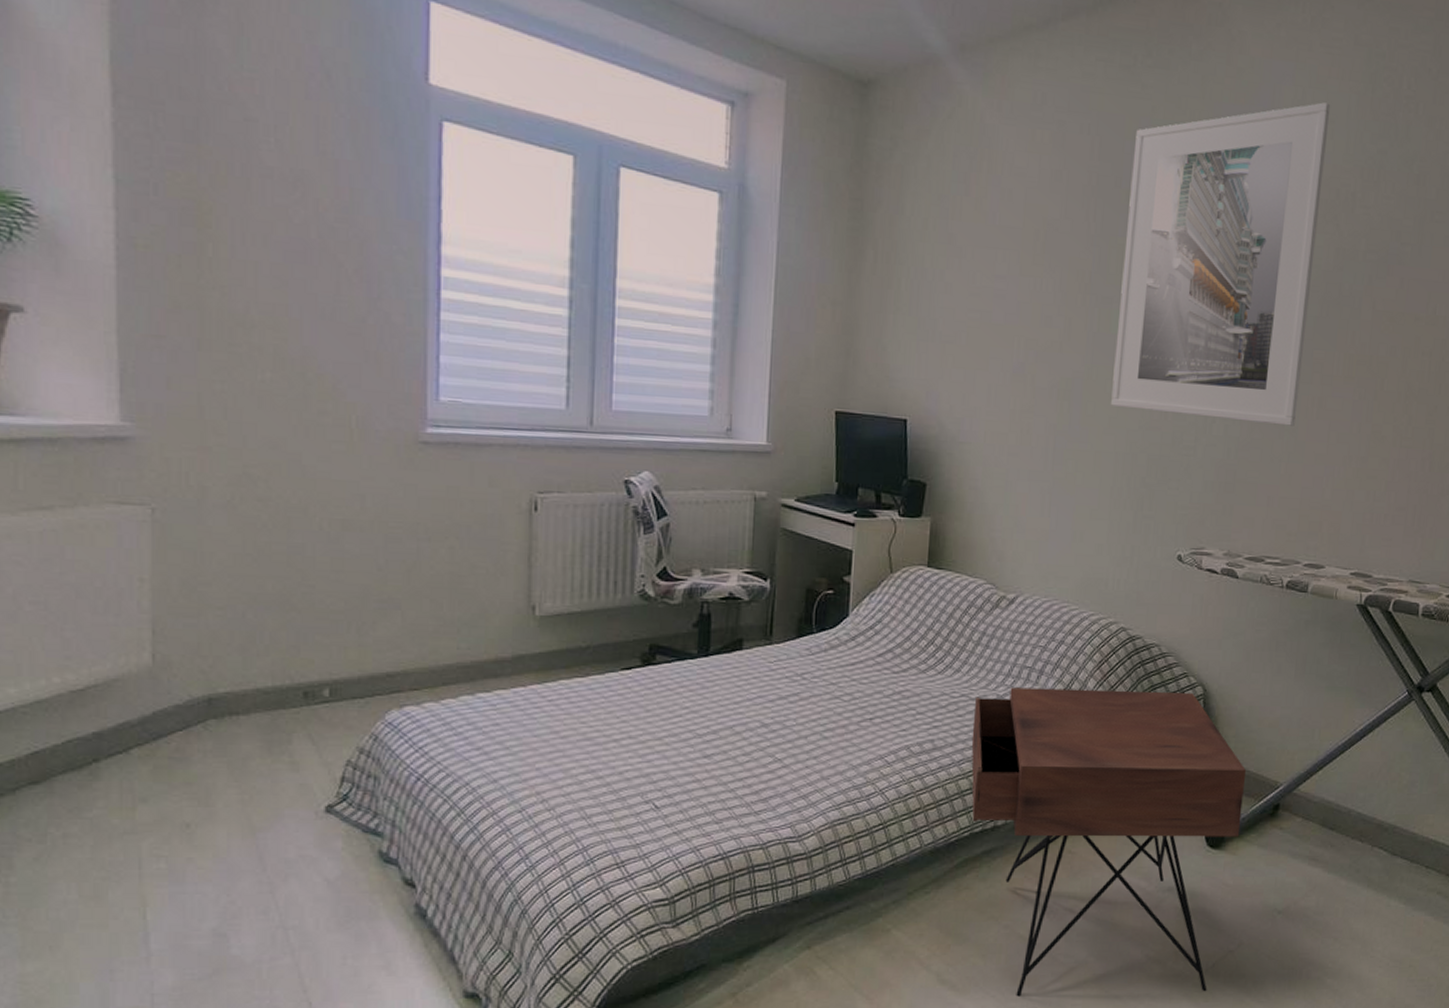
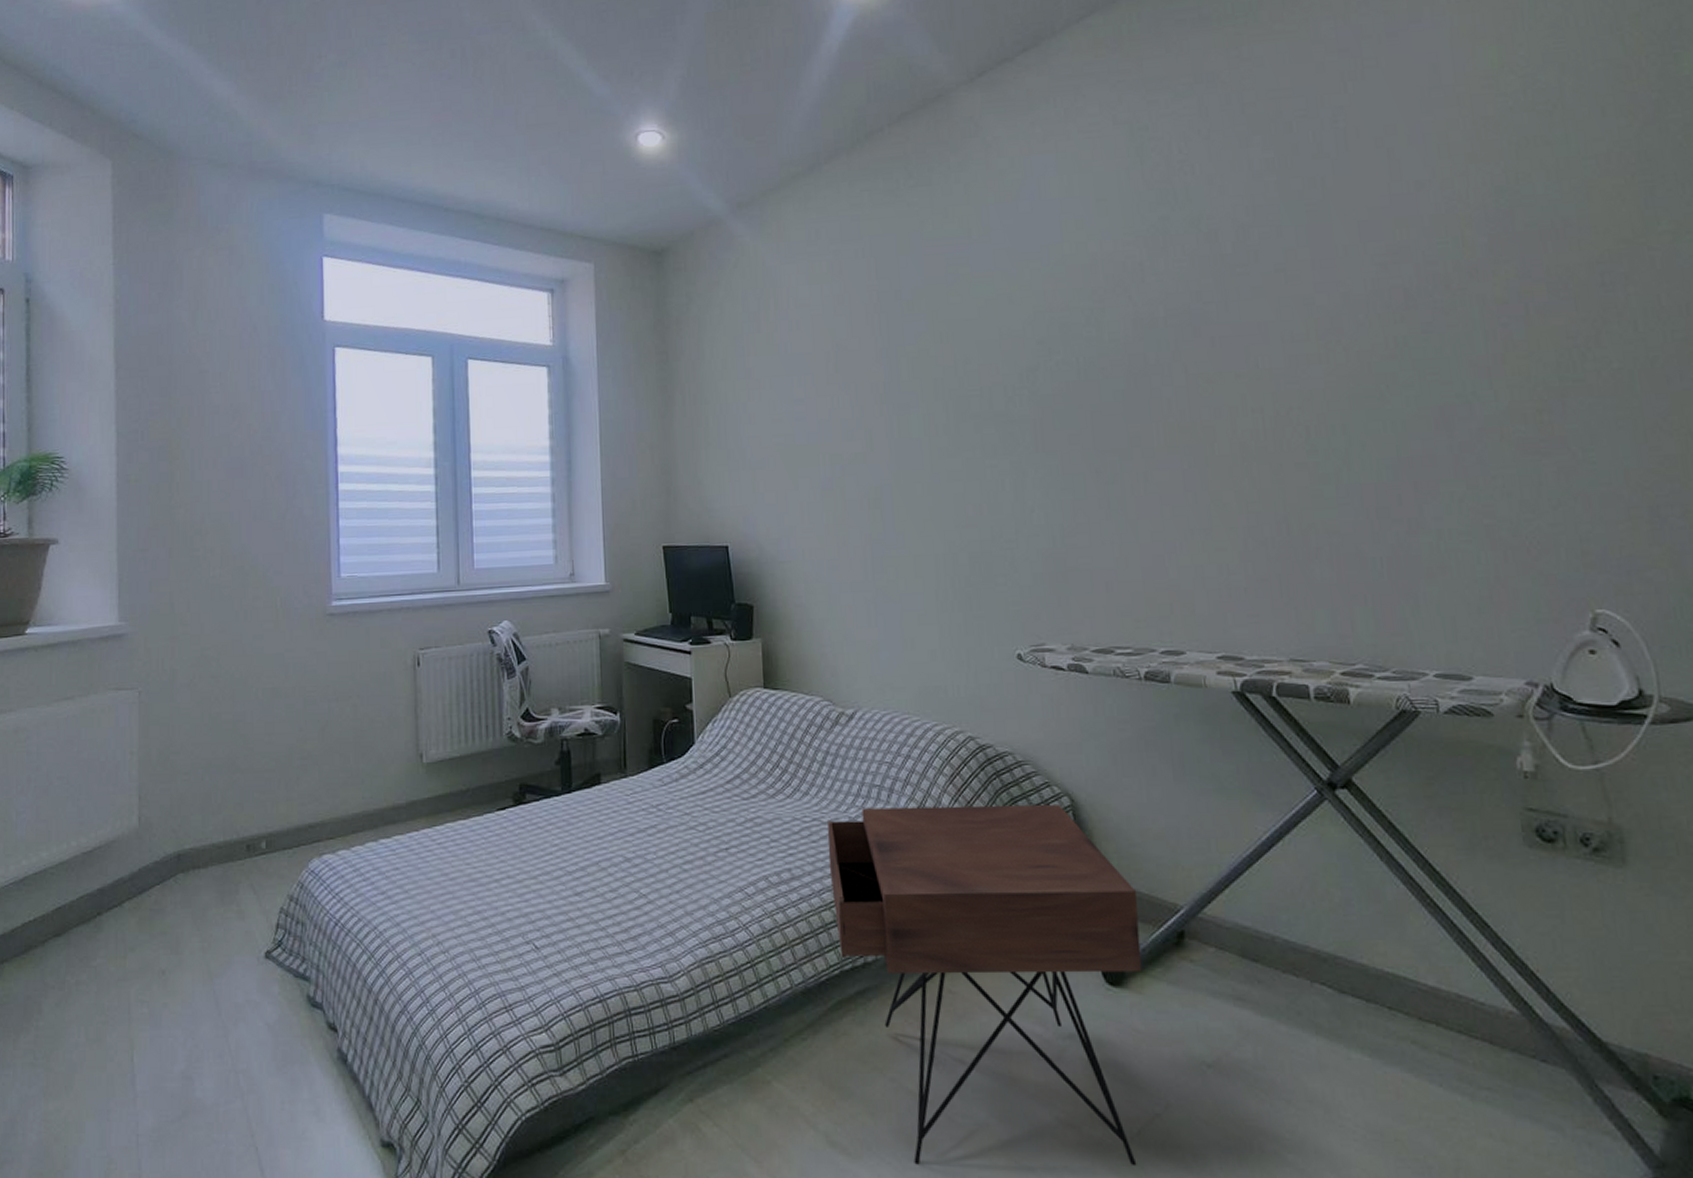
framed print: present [1111,102,1331,426] -> none [908,183,1121,509]

